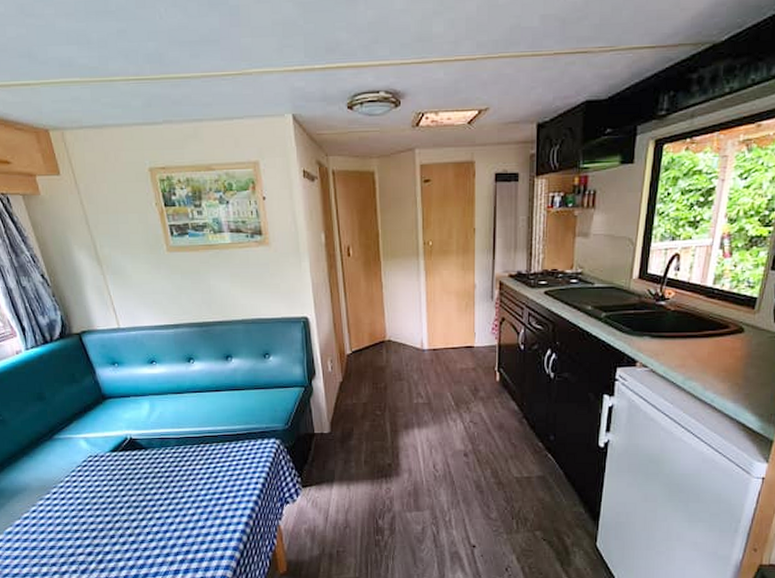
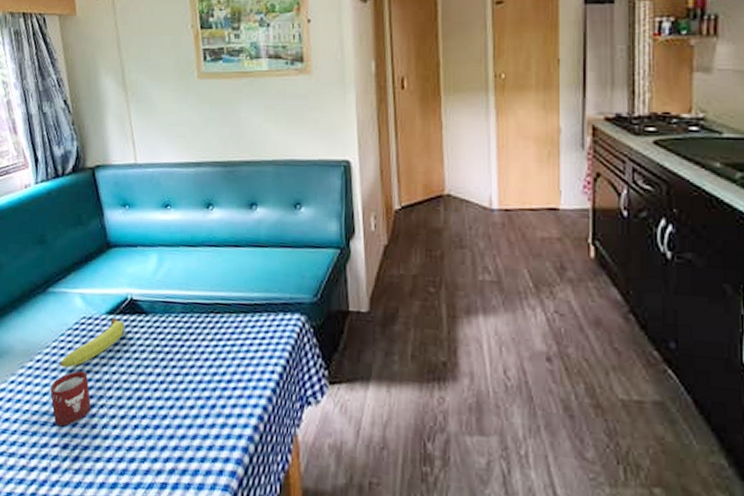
cup: none [69,497,108,540] -> present [50,370,91,427]
fruit: none [74,454,128,496] -> present [59,317,125,368]

